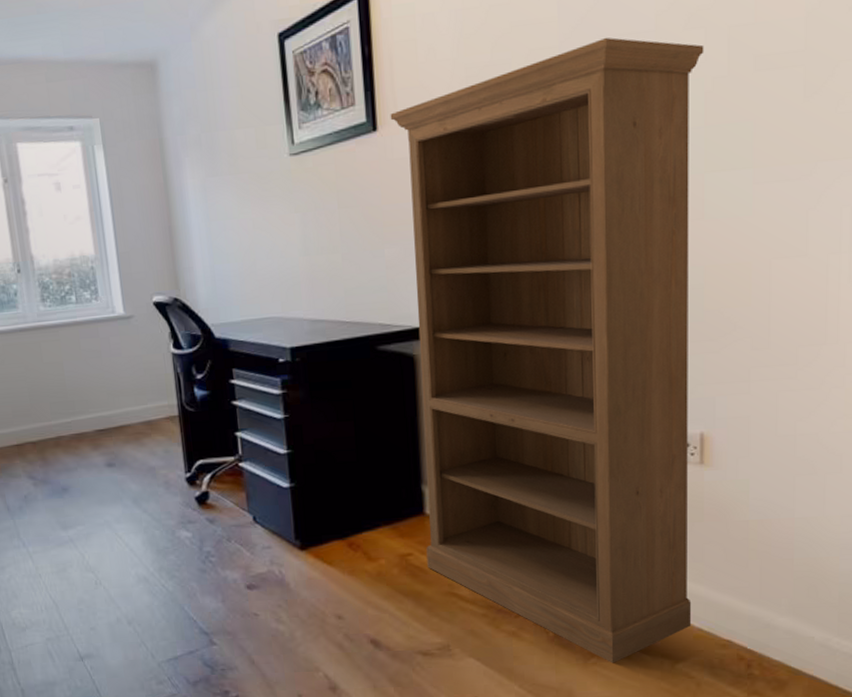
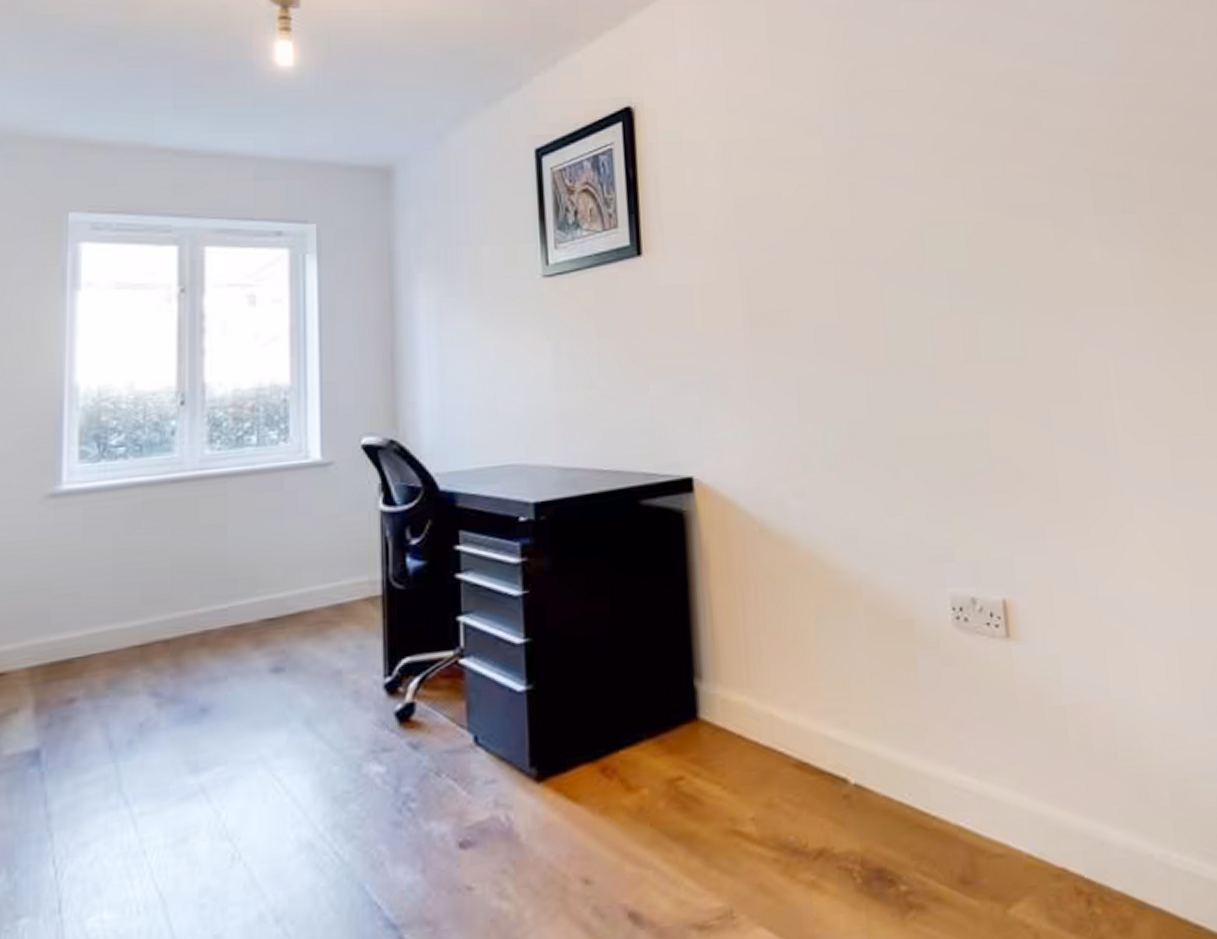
bookshelf: present [390,37,704,664] -> none [656,178,1020,917]

